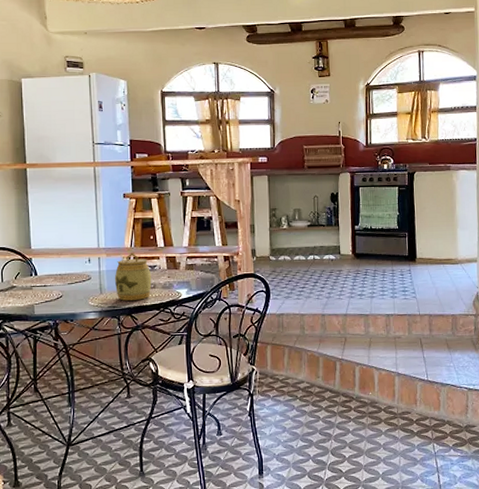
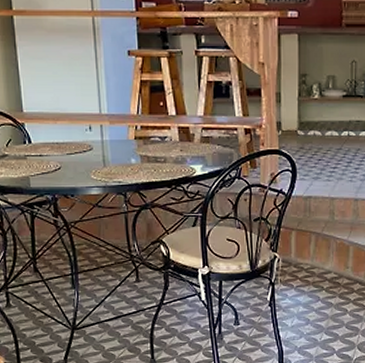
jar: present [114,252,152,301] -> none [119,121,162,175]

